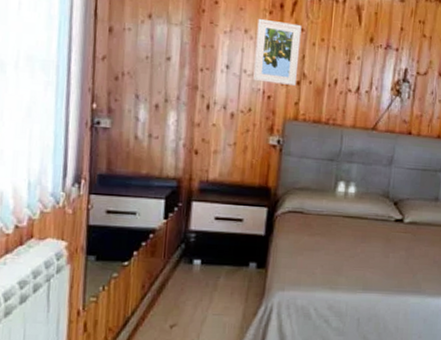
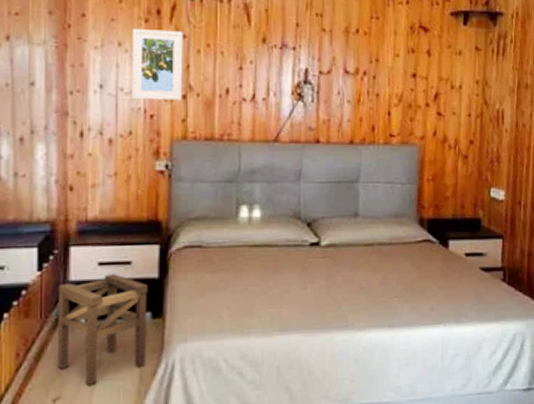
stool: none [176,228,255,317] -> present [57,274,148,385]

